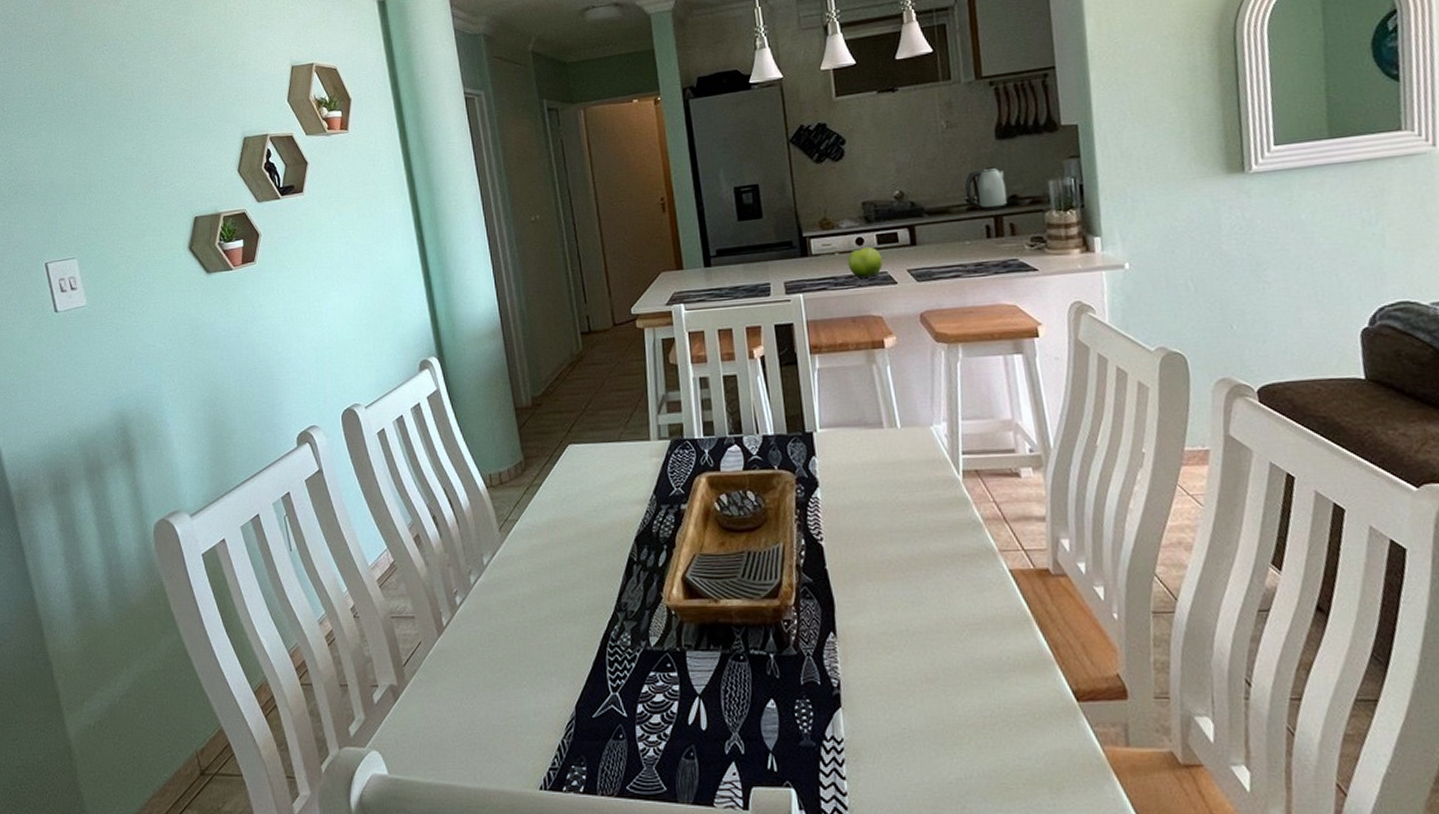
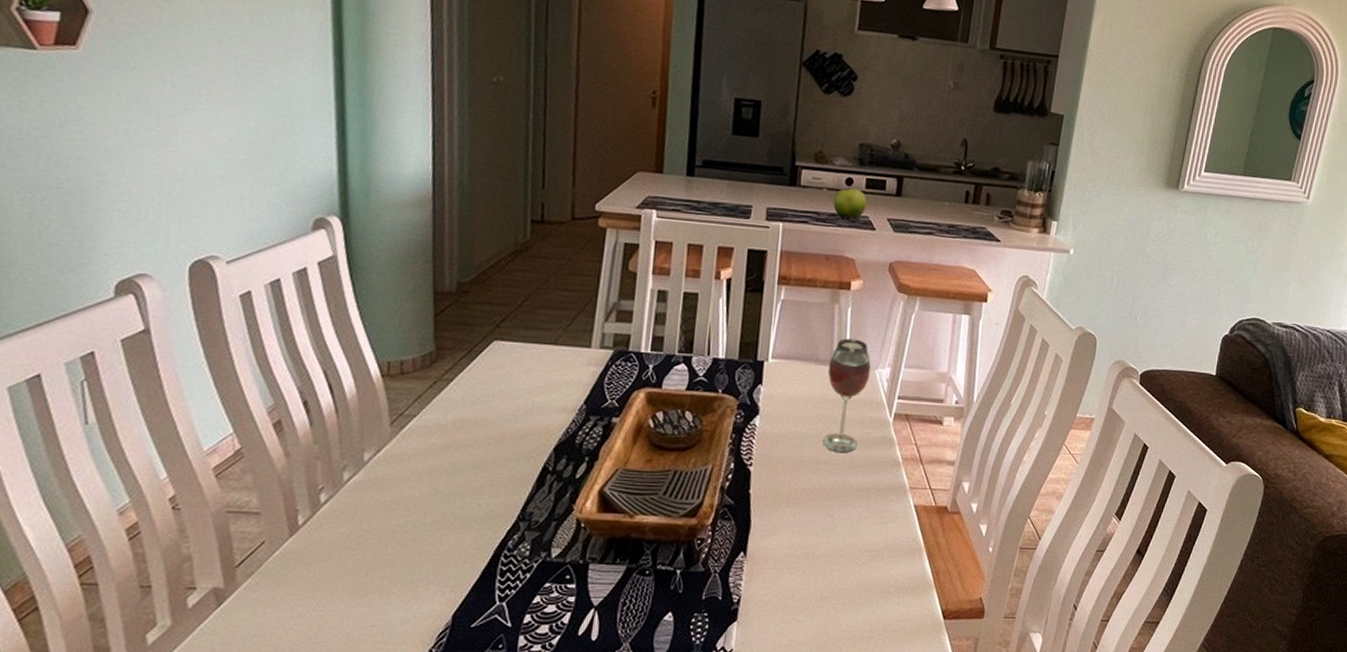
wineglass: none [879,397,929,519] -> present [823,338,871,453]
kettle: present [965,167,1008,211] -> none [956,136,993,179]

